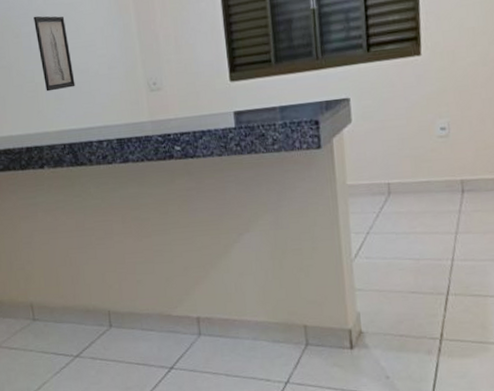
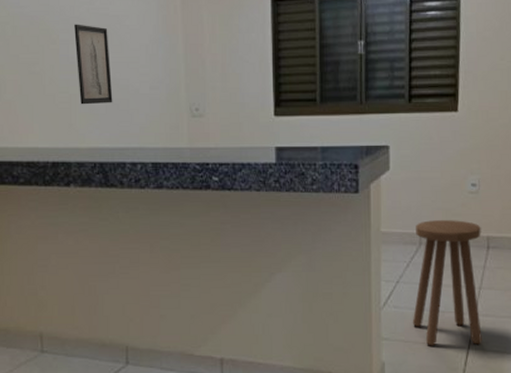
stool: none [383,166,462,294] -> present [412,220,482,346]

